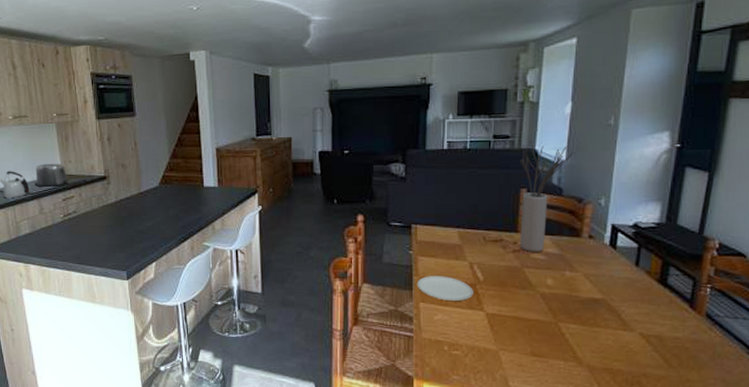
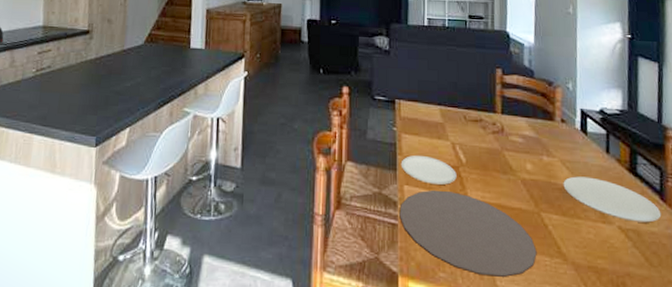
toaster: present [35,163,68,188] -> none [10,13,48,38]
placemat: none [415,305,552,378] -> present [399,189,537,277]
vase: present [519,140,574,253] -> none [494,22,541,136]
plate: none [585,289,689,329] -> present [563,176,662,223]

